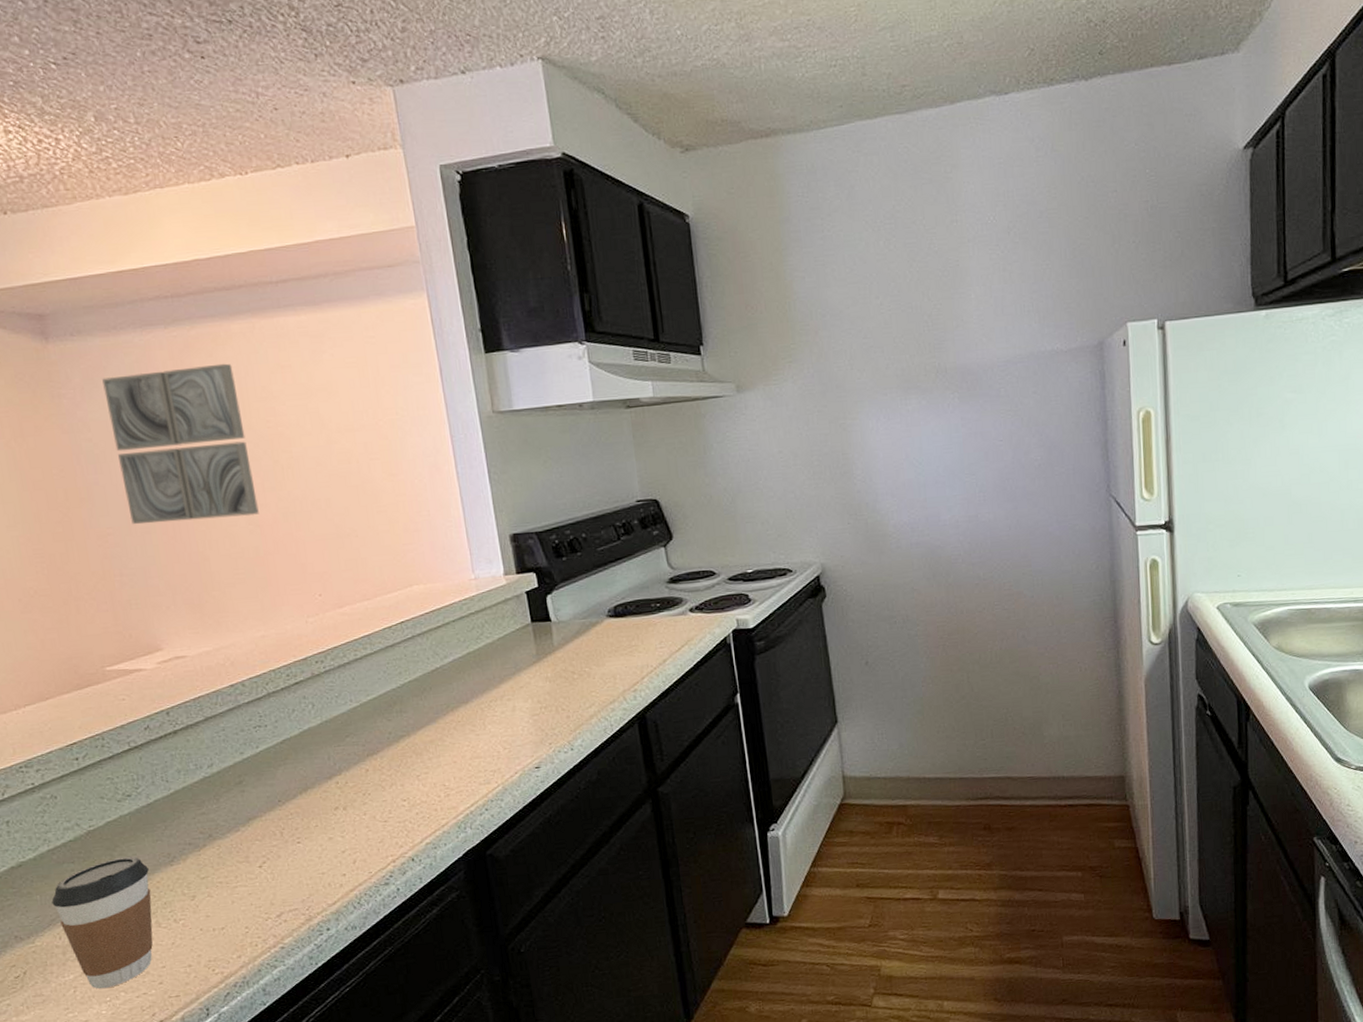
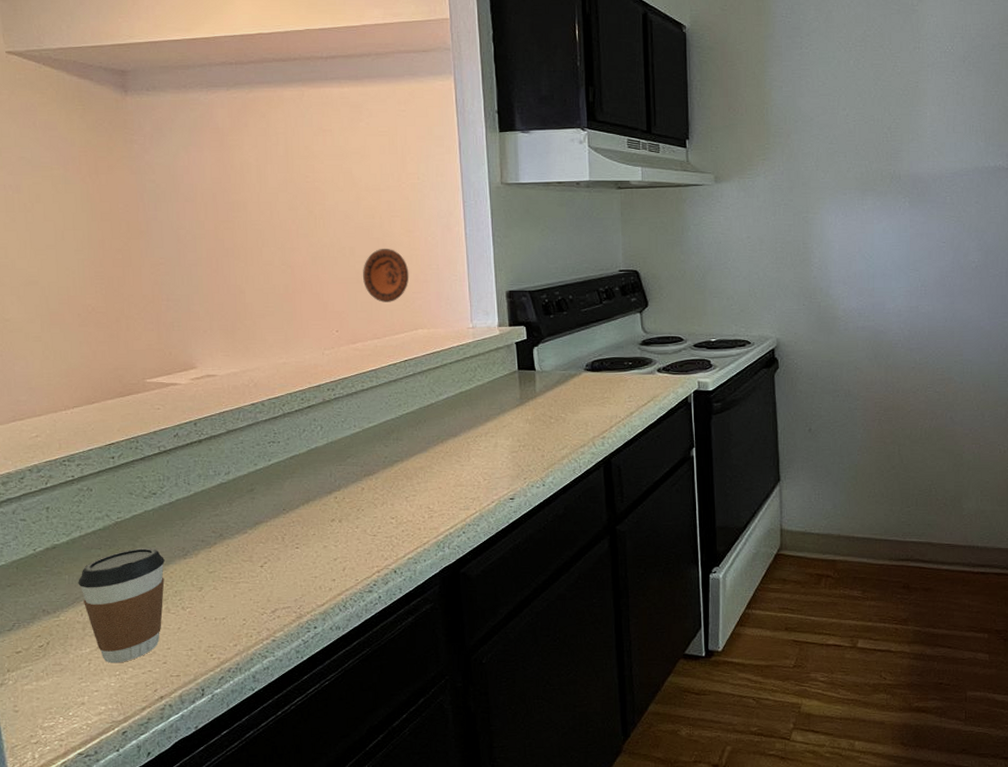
wall art: present [102,363,259,525] -> none [169,124,292,257]
decorative plate: none [343,496,397,558] -> present [363,248,409,302]

